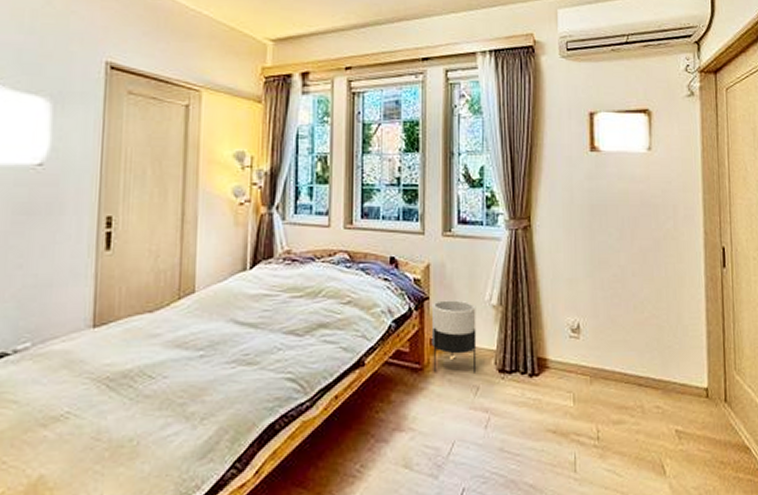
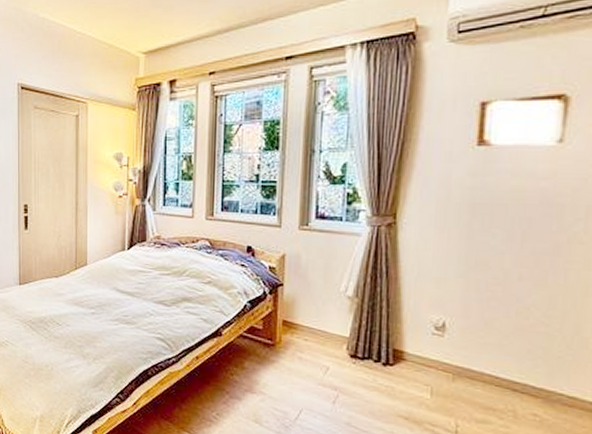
planter: present [431,300,477,373] -> none [283,287,331,355]

